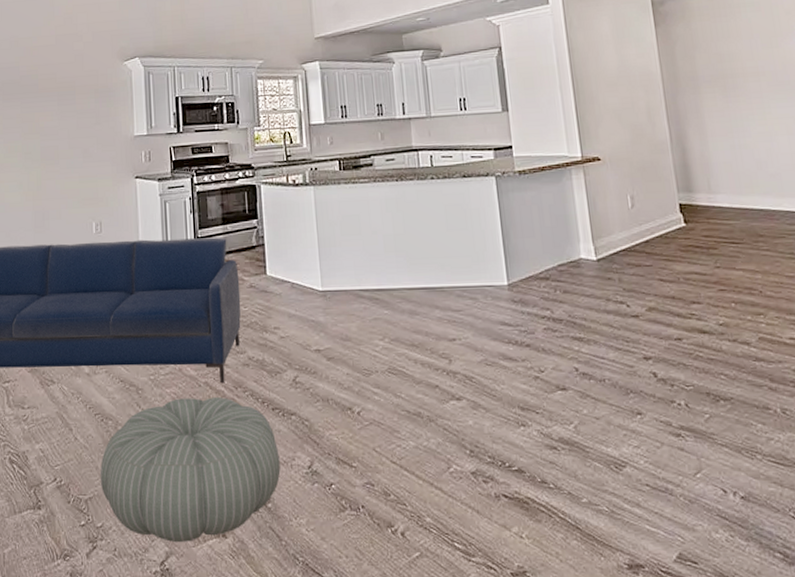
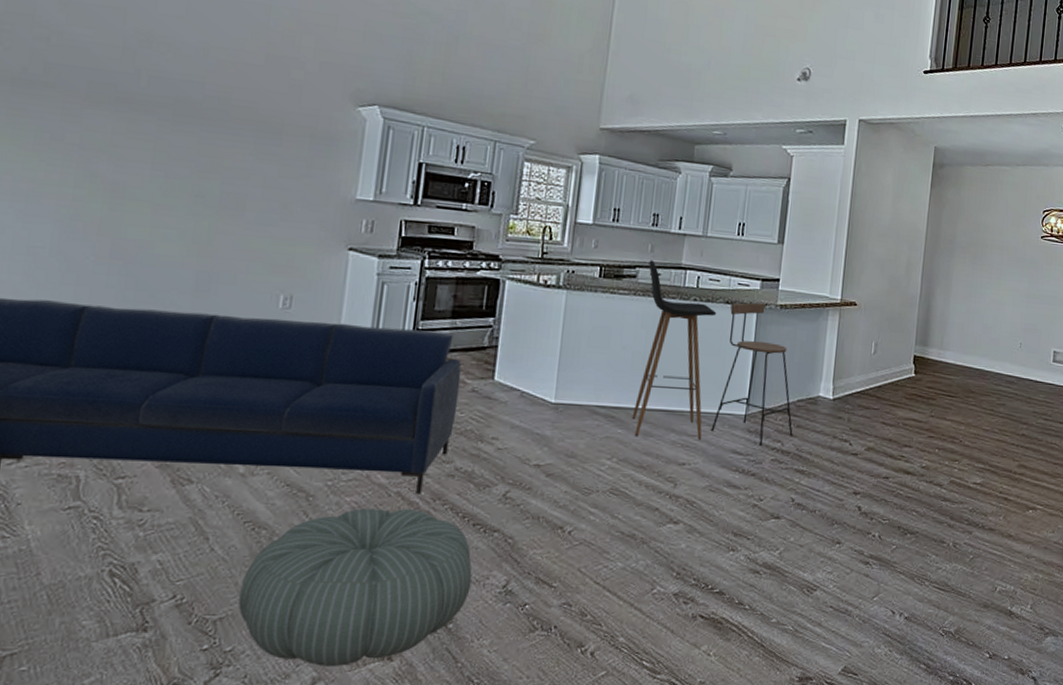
bar stool: none [382,147,467,316] -> present [632,260,717,440]
bar stool: none [468,172,561,316] -> present [711,302,793,447]

